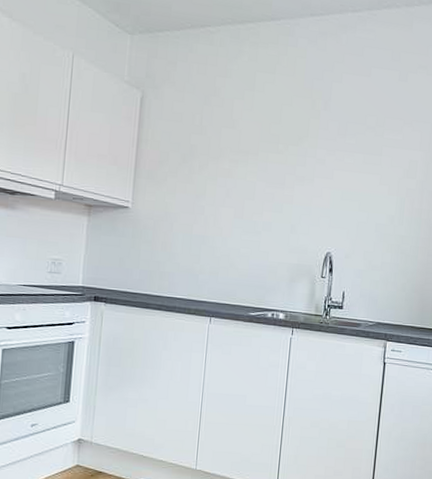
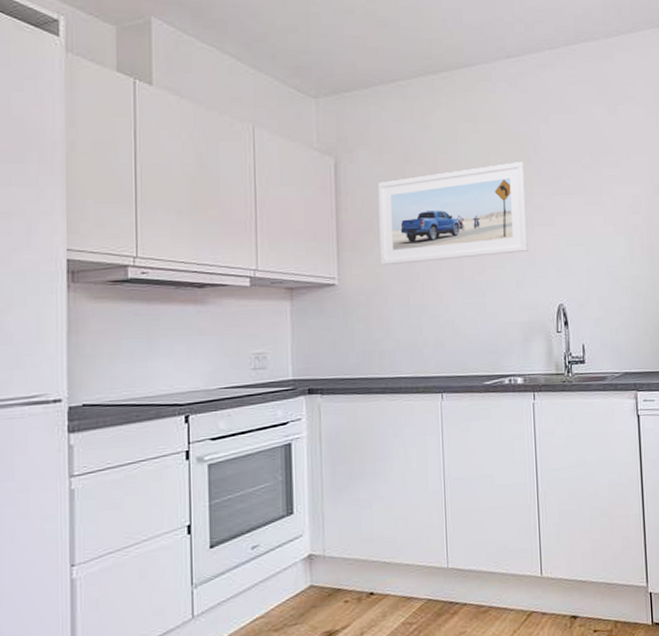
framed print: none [171,115,314,201] -> present [378,162,529,266]

